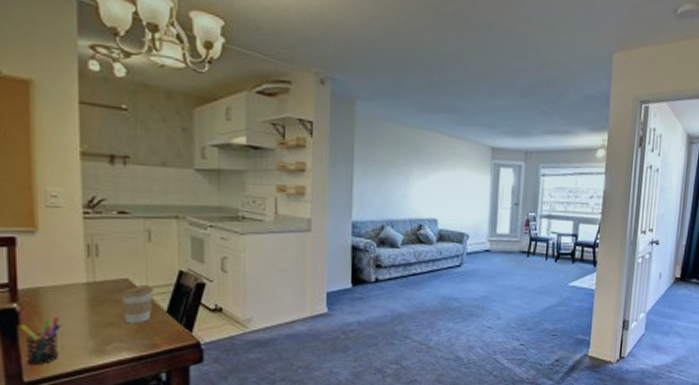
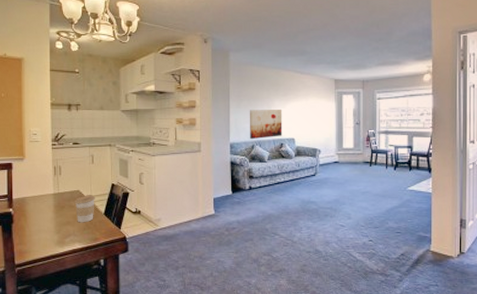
pen holder: present [20,317,61,366] -> none [14,218,38,253]
wall art: none [379,179,424,219] -> present [249,110,282,140]

